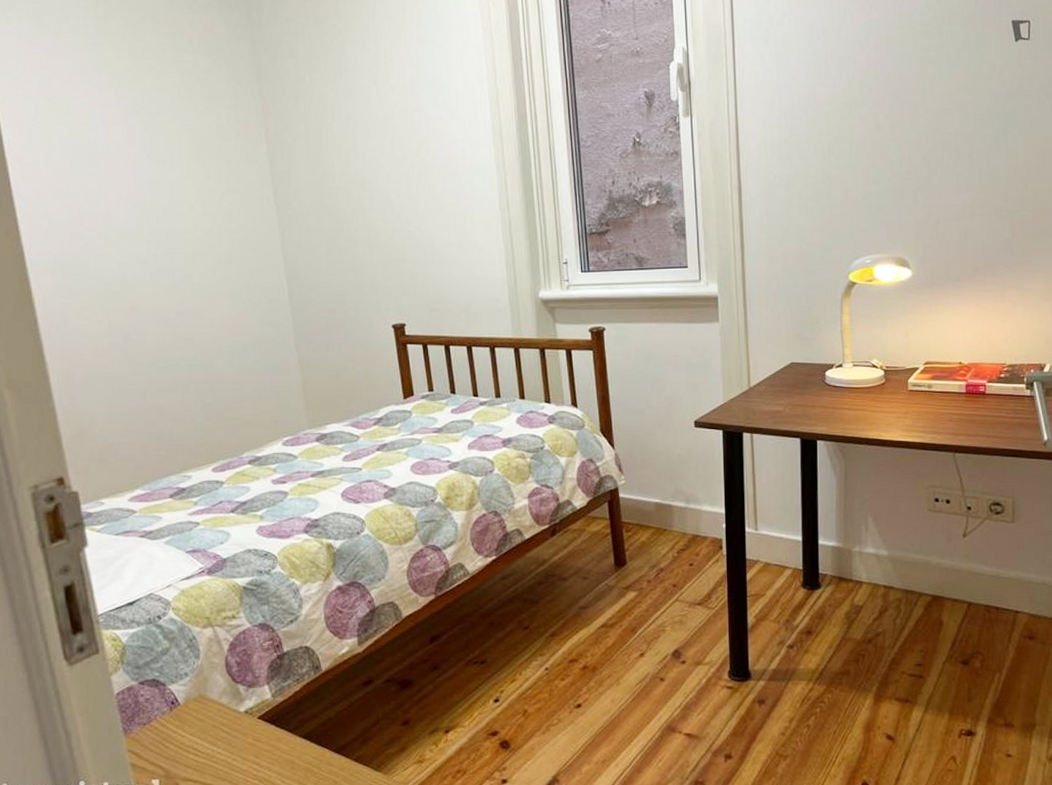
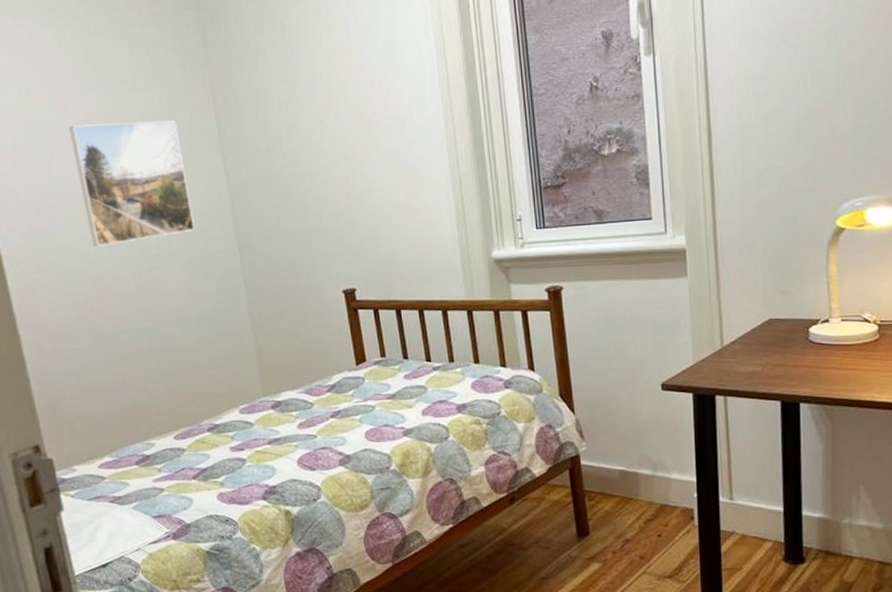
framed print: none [111,148,242,273] -> present [69,120,195,247]

